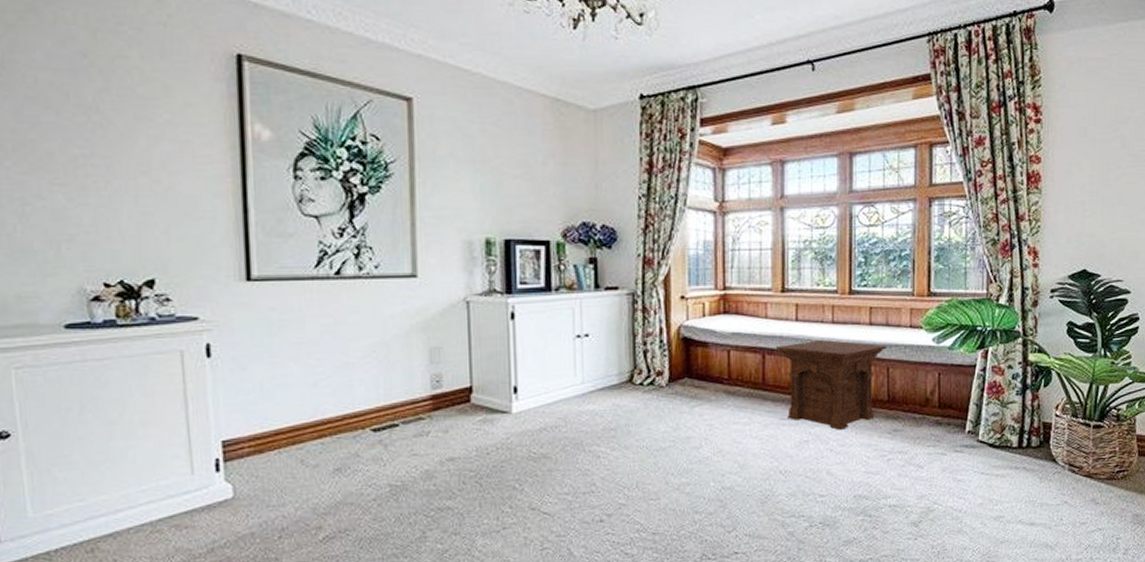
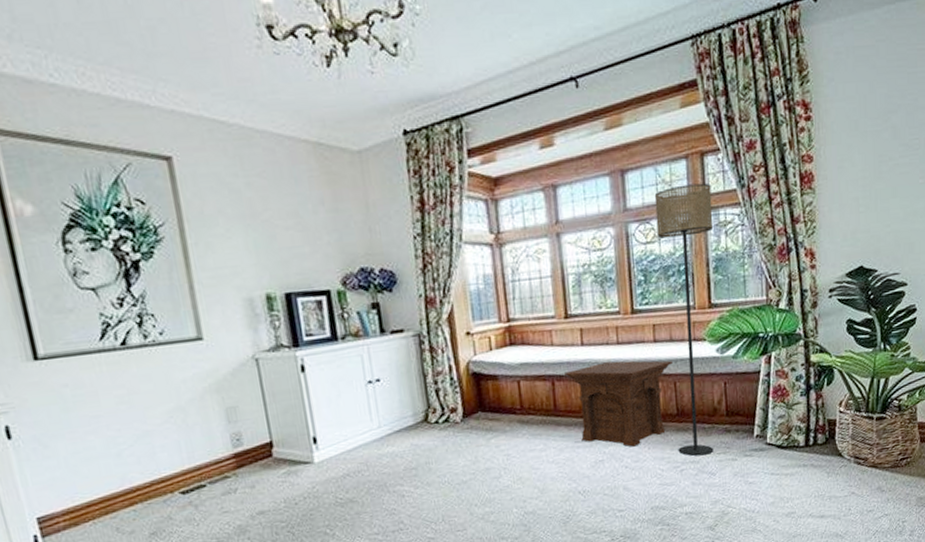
floor lamp: none [881,173,938,447] -> present [654,183,714,456]

